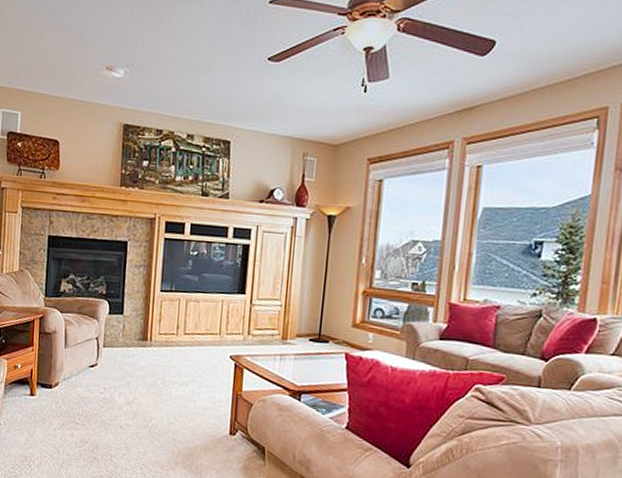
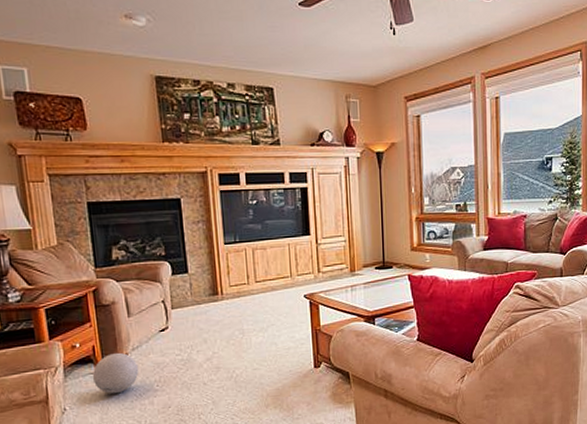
ball: none [26,379,66,419] -> present [92,352,139,394]

